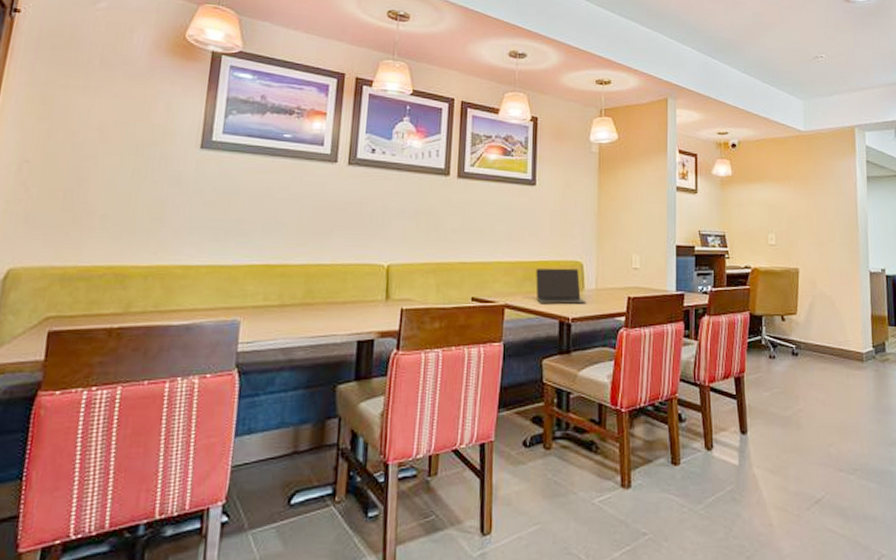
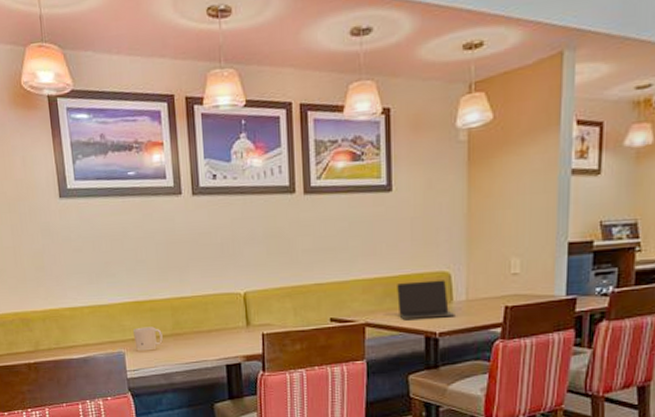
mug: none [254,293,290,321] -> present [132,326,163,351]

